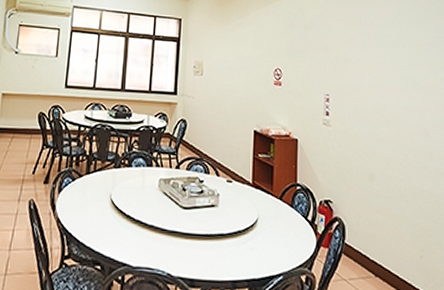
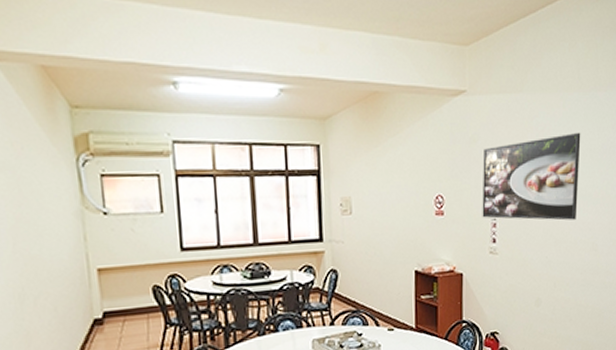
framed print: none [316,29,407,105] -> present [482,132,581,221]

